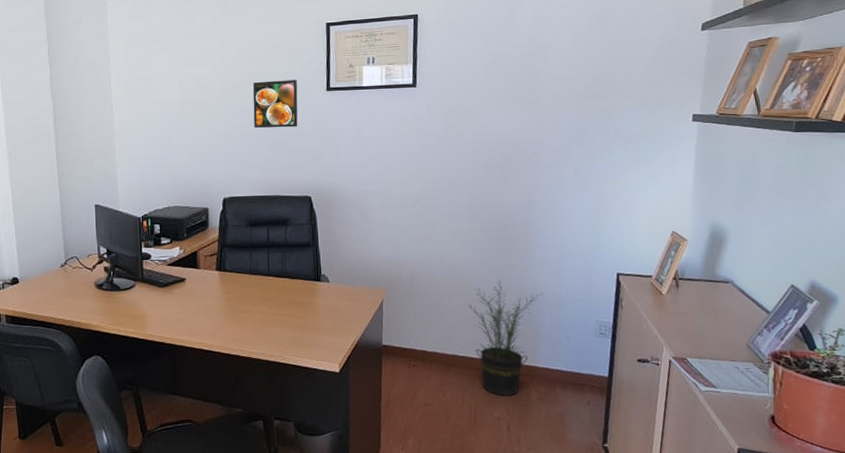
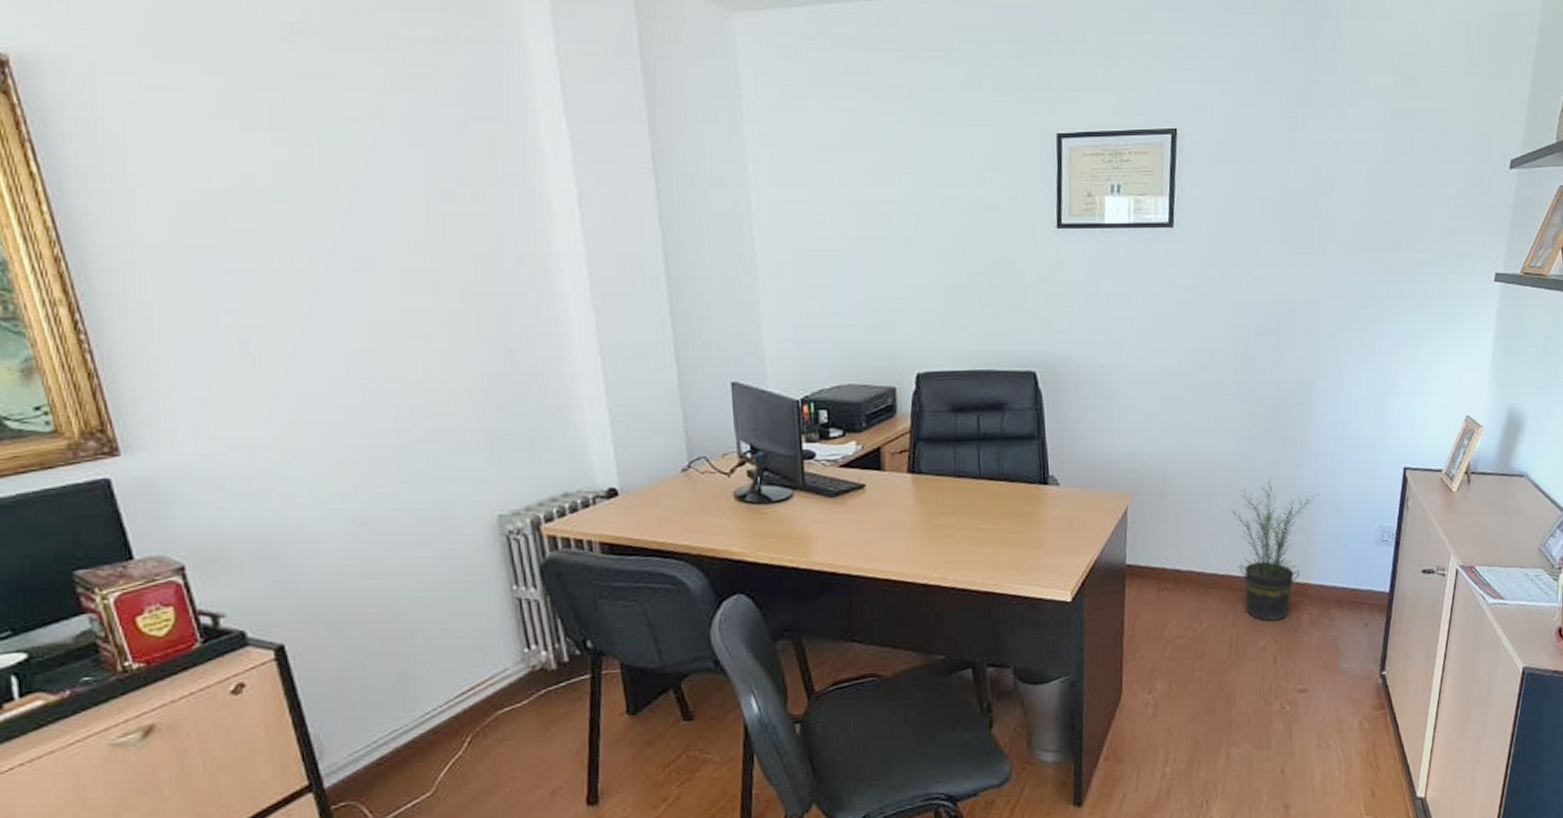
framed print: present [253,80,298,128] -> none [956,211,1019,278]

